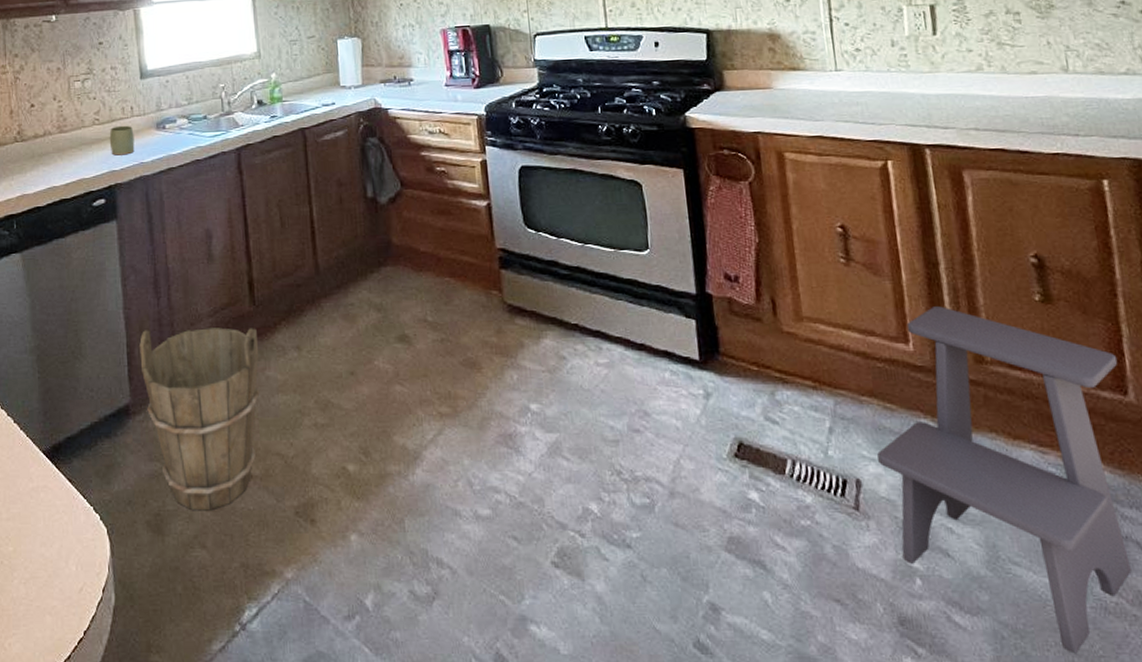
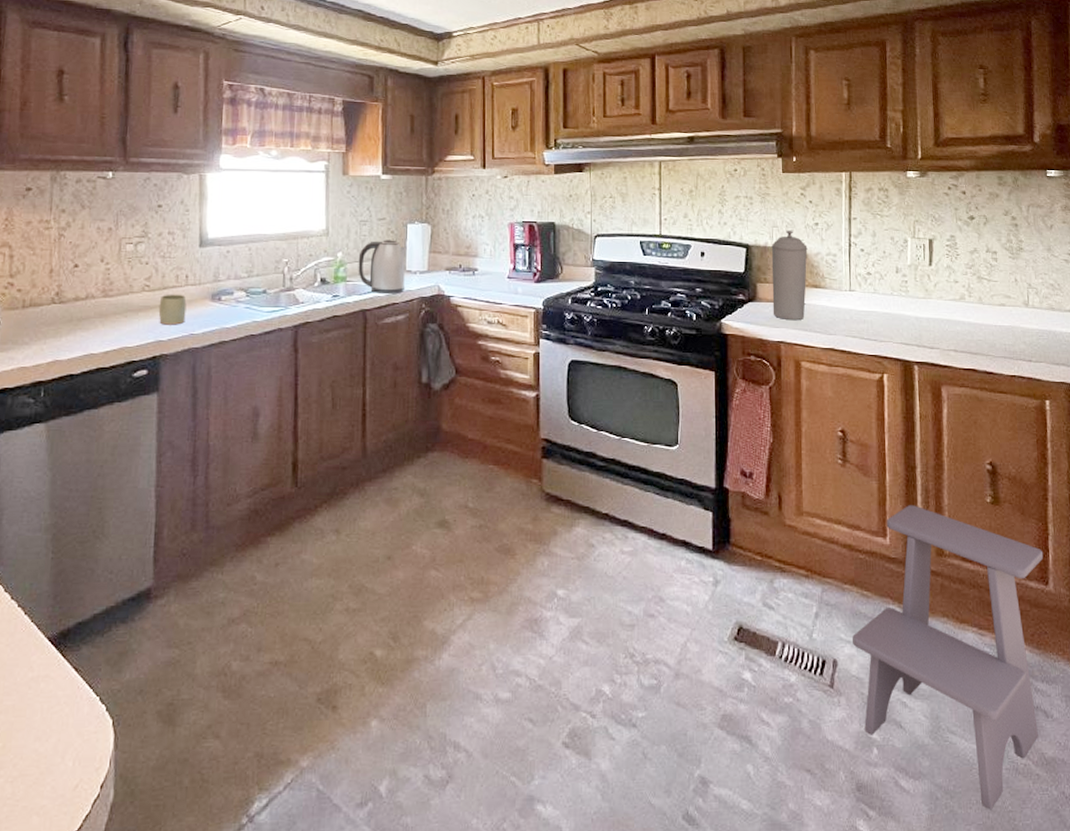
bucket: present [139,327,260,511] -> none [168,509,297,700]
kettle: none [292,56,341,112] -> present [358,239,407,295]
canister: none [735,10,784,109] -> present [771,231,808,321]

